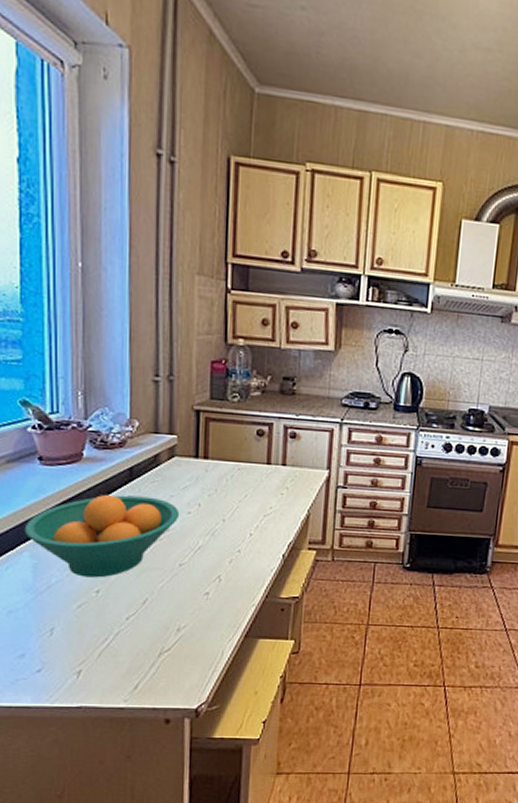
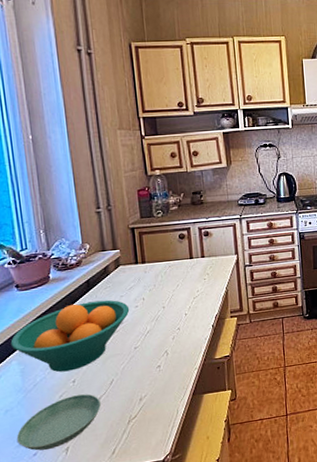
saucer: none [18,609,127,668] -> present [16,394,101,451]

